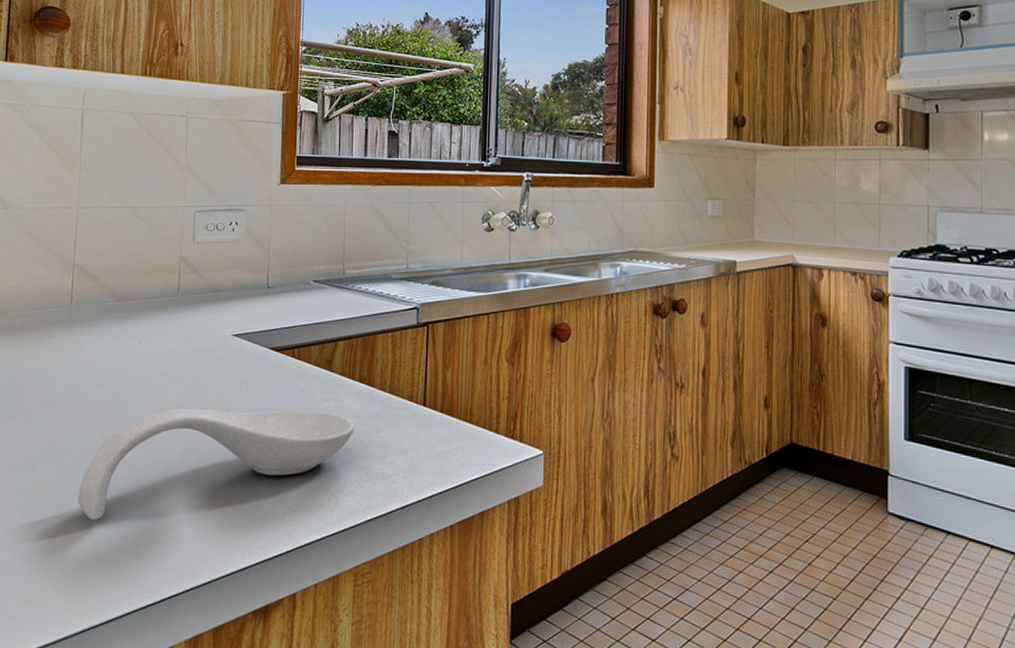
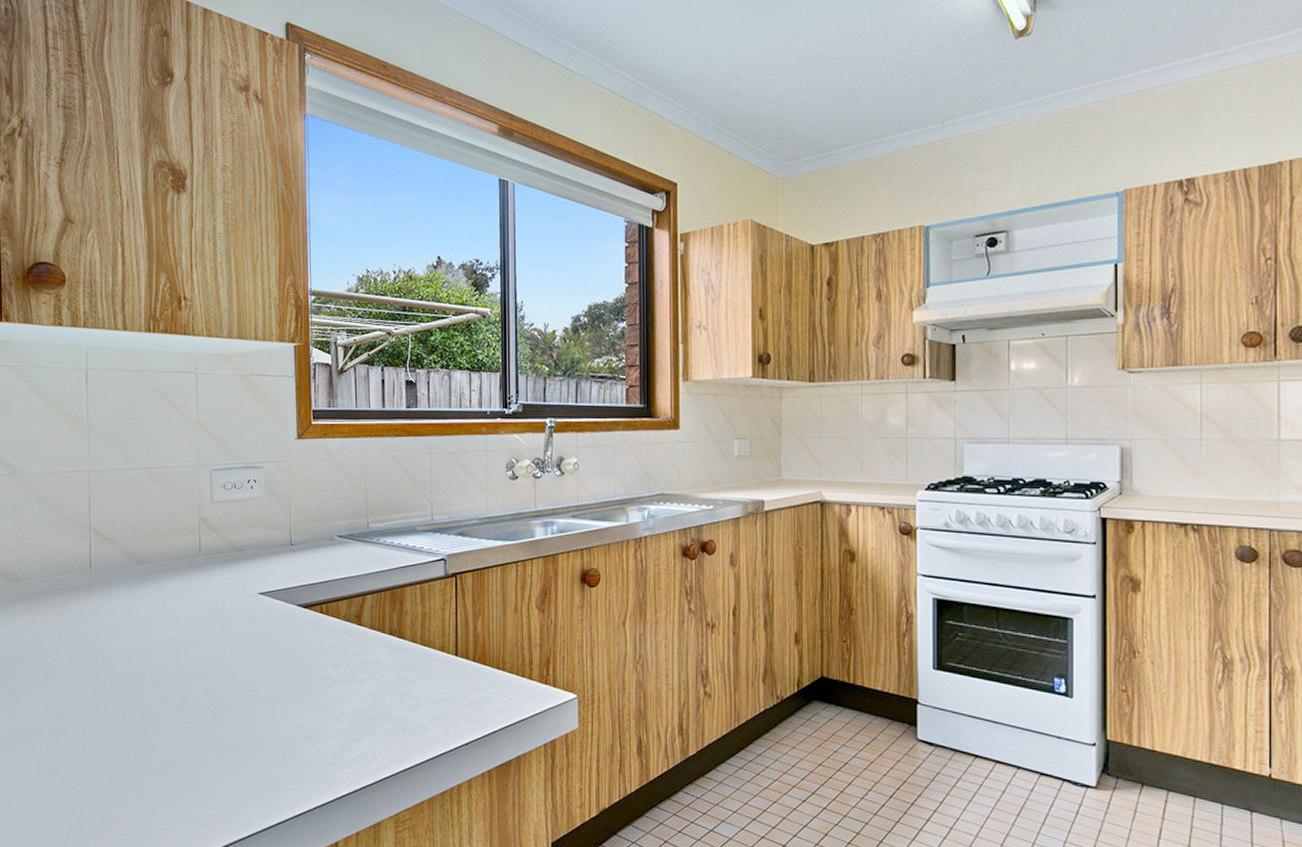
spoon rest: present [77,408,355,521] -> none [112,665,387,781]

